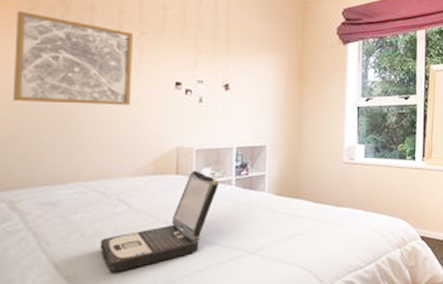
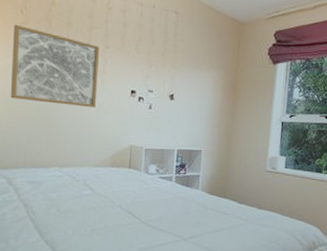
laptop: present [100,170,219,273] -> none [71,166,162,243]

